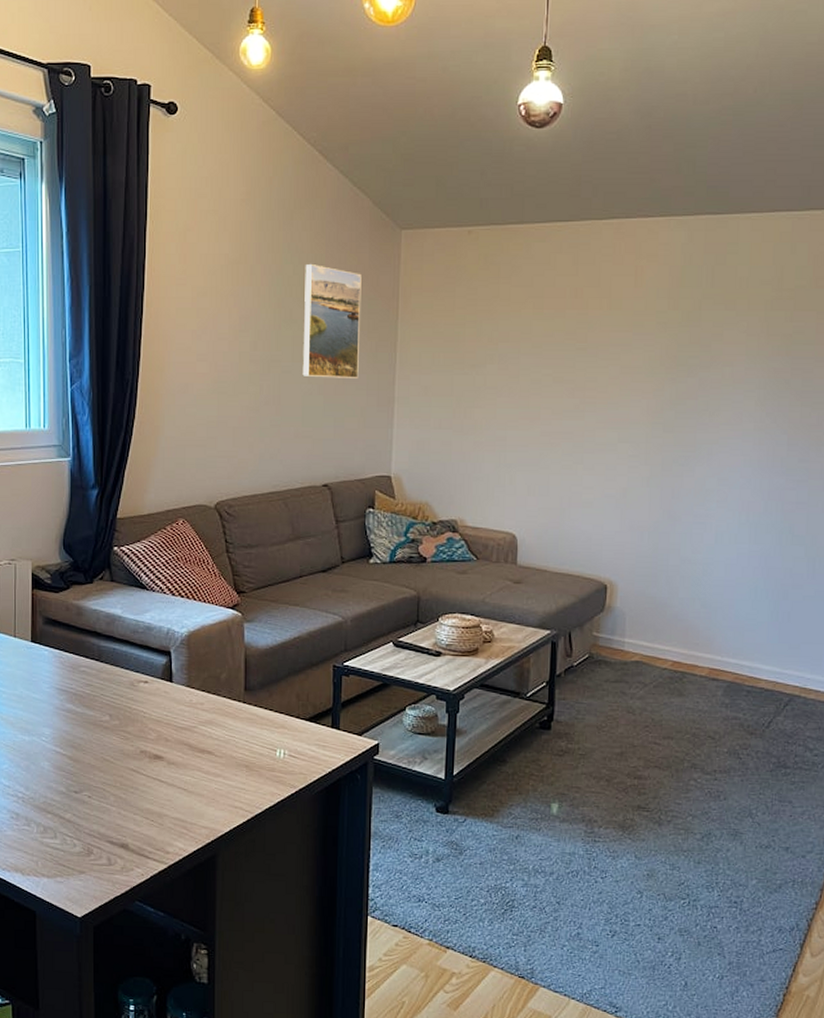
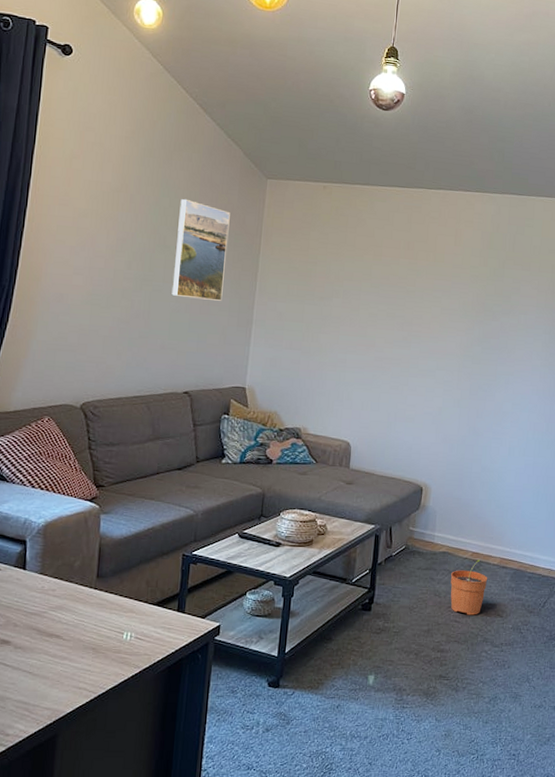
plant pot: none [646,670,694,737] -> present [450,559,488,615]

